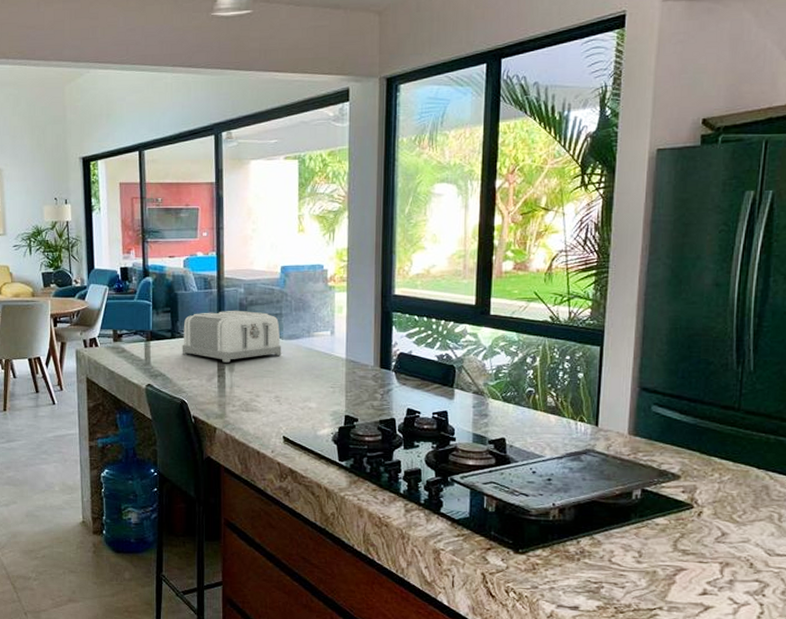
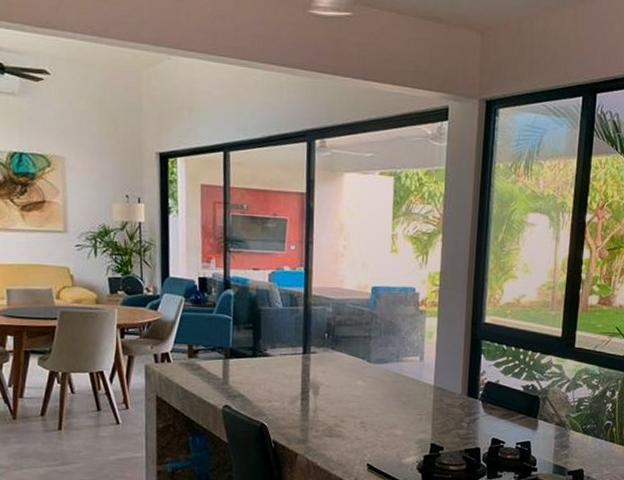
toaster: present [182,310,282,363] -> none [263,330,370,385]

